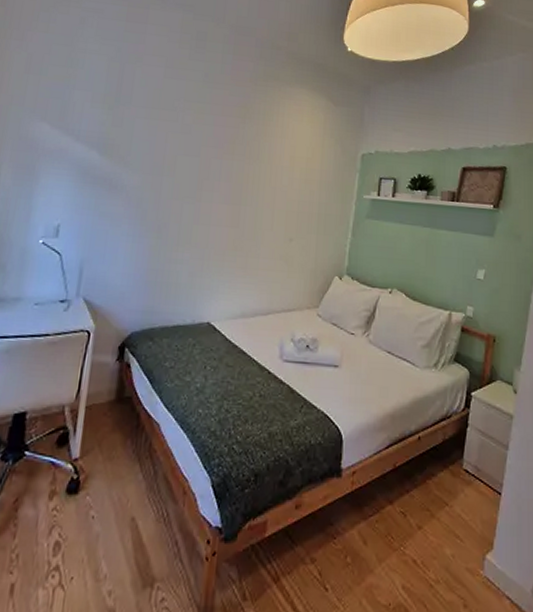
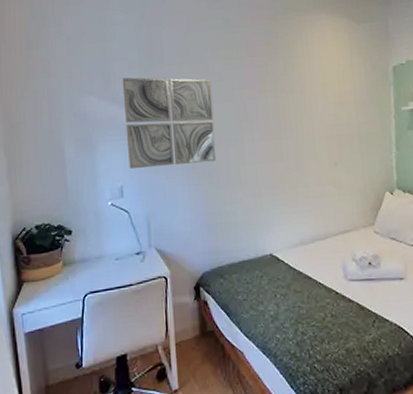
wall art: none [71,109,179,215] -> present [122,77,216,168]

